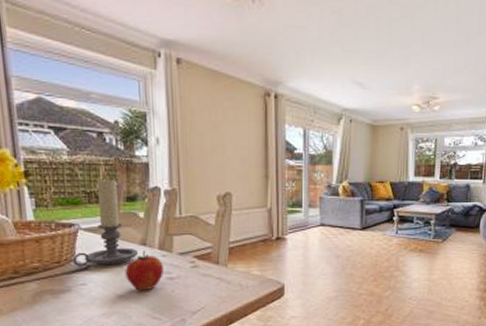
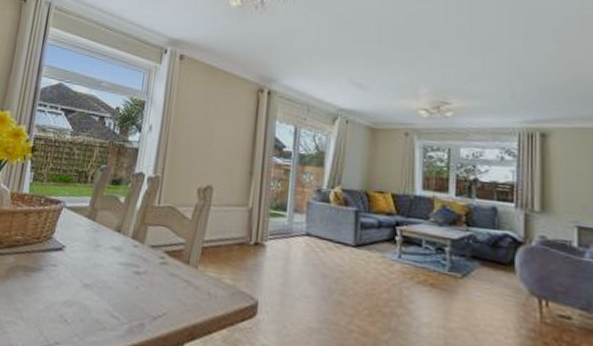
candle holder: present [73,179,139,266] -> none [51,160,112,250]
apple: present [125,250,163,291] -> none [94,237,133,283]

